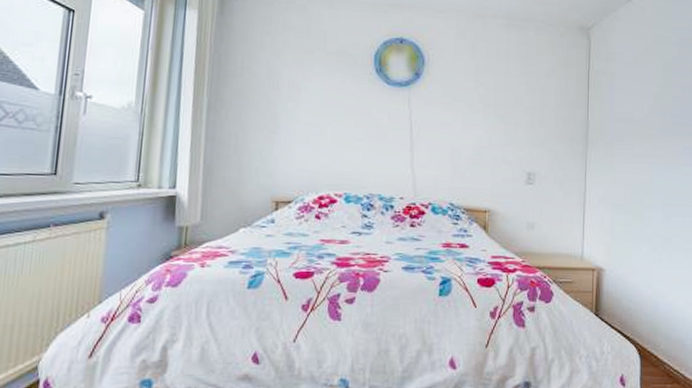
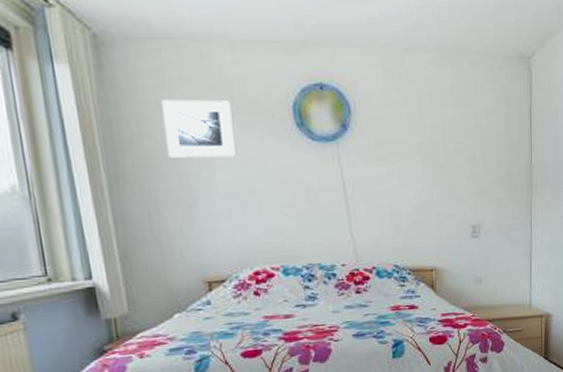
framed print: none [262,43,322,93] -> present [161,100,235,158]

